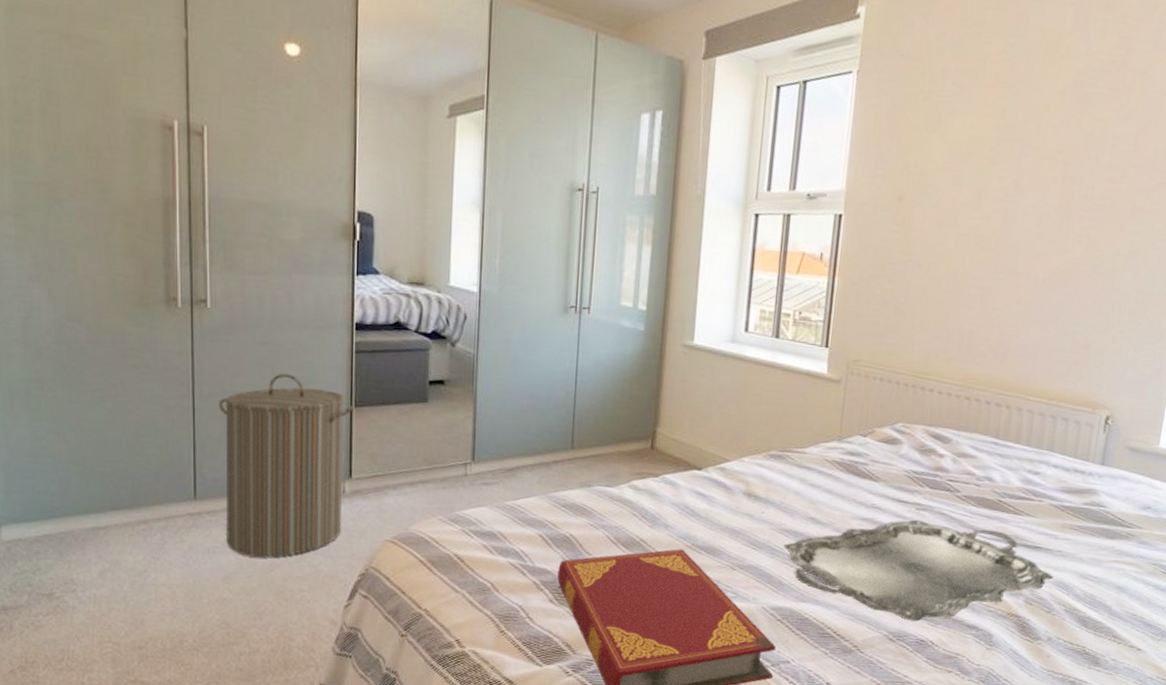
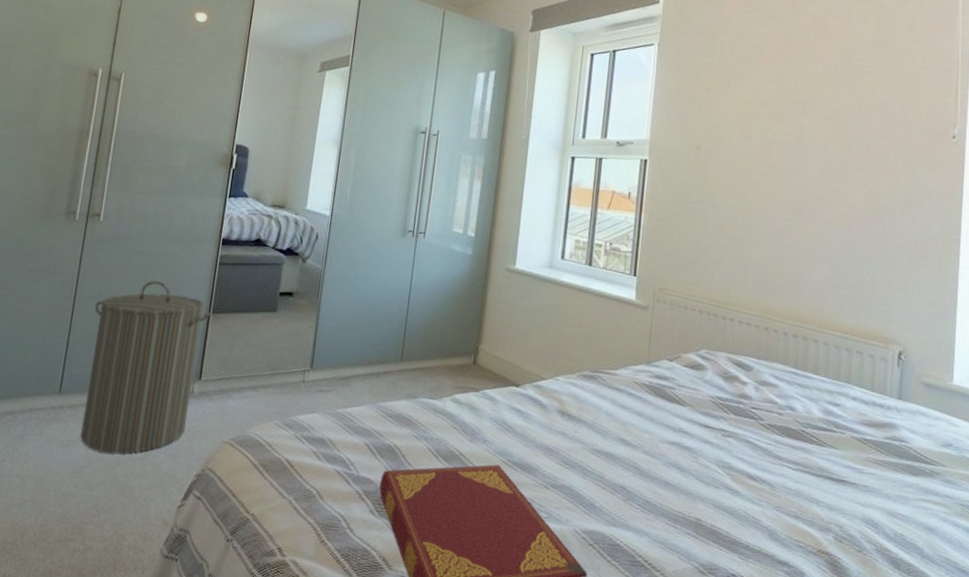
serving tray: present [783,519,1053,622] -> none [595,445,861,554]

